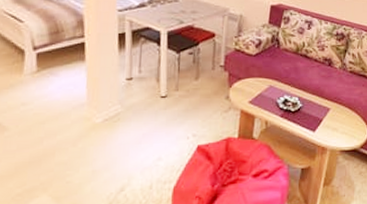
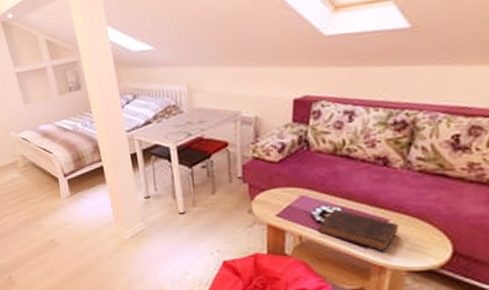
book: none [280,98,336,135] -> present [318,209,399,252]

